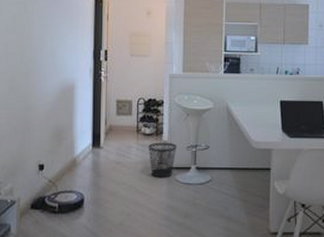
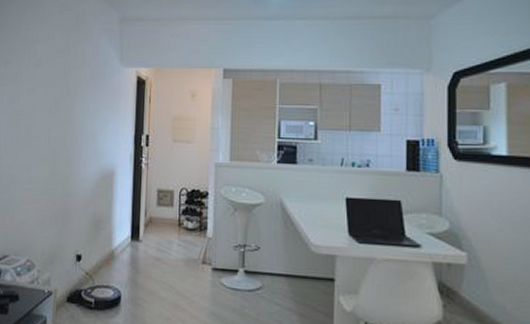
wastebasket: present [148,142,177,178] -> none [191,238,223,280]

